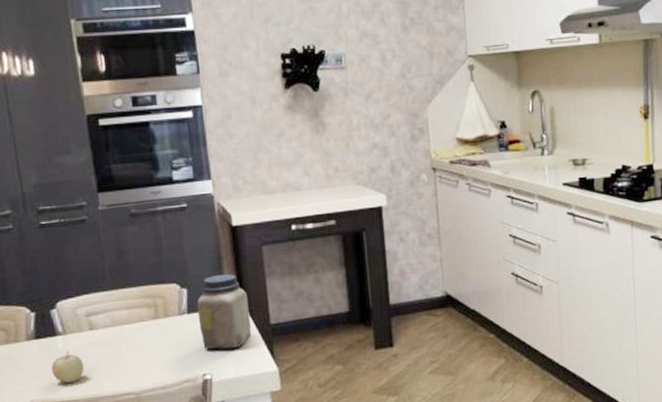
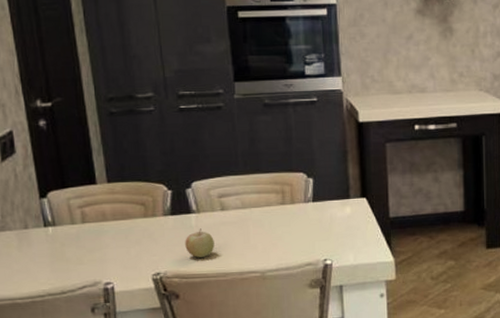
jar: present [197,274,252,350] -> none [322,168,371,238]

